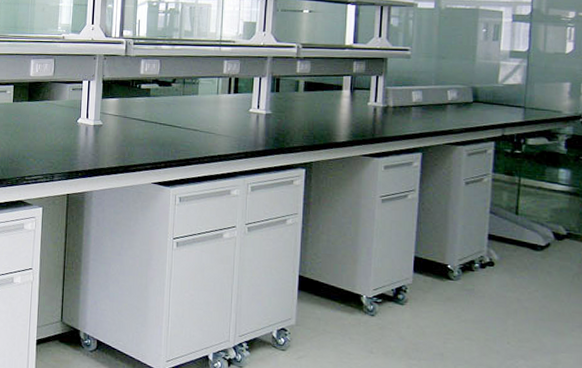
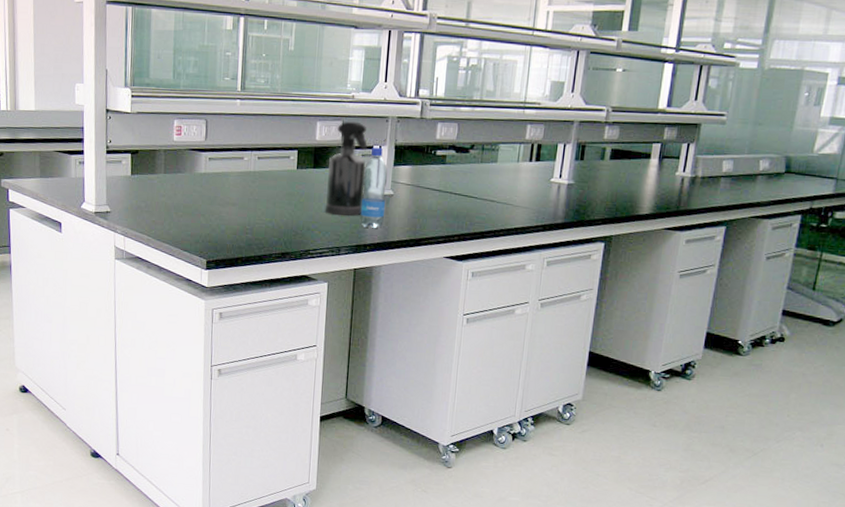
spray bottle: none [39,59,78,145] -> present [325,121,369,216]
bottle: none [71,82,97,157] -> present [360,147,388,229]

